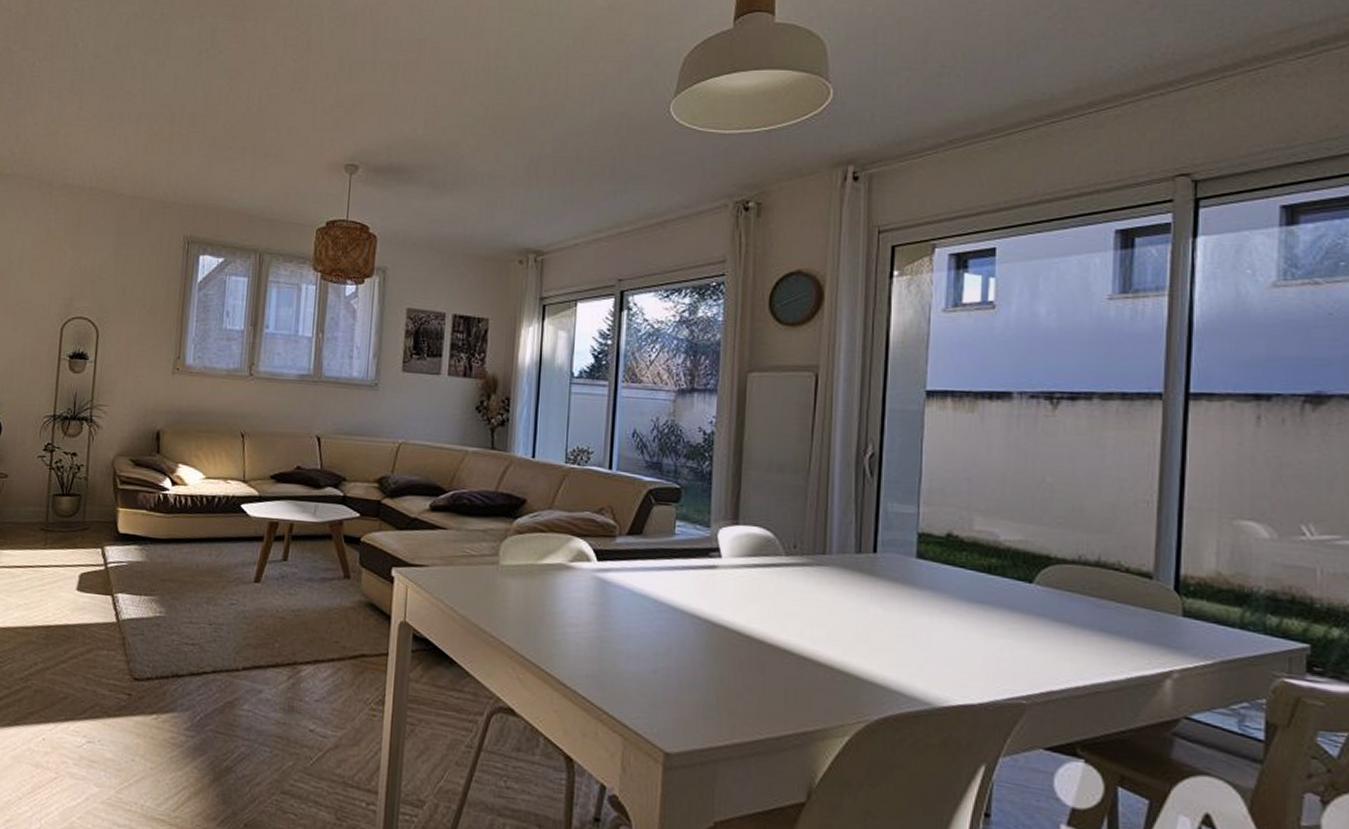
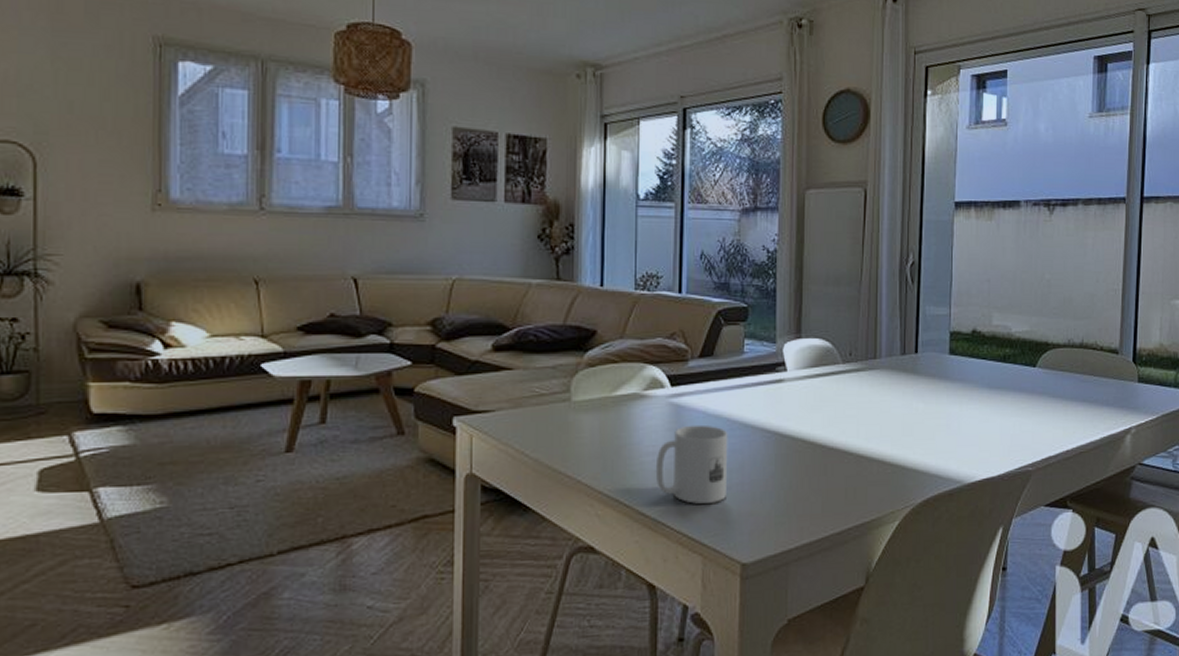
mug: none [577,601,655,685] -> present [655,424,728,504]

